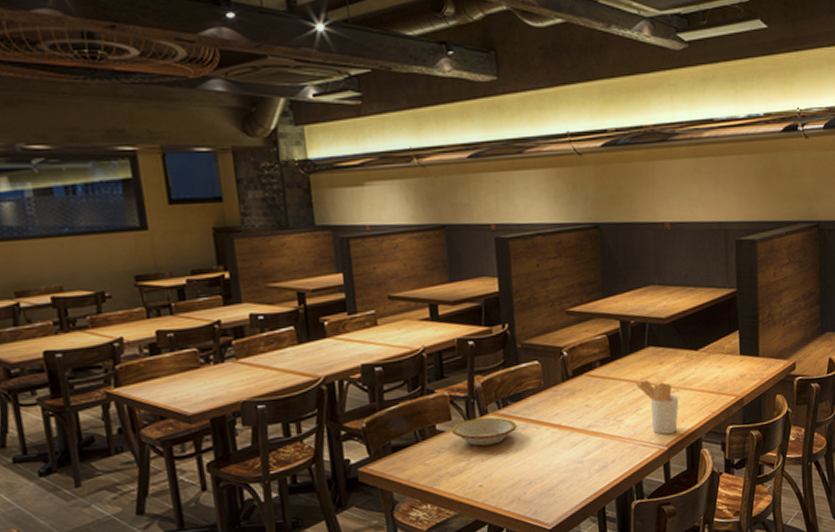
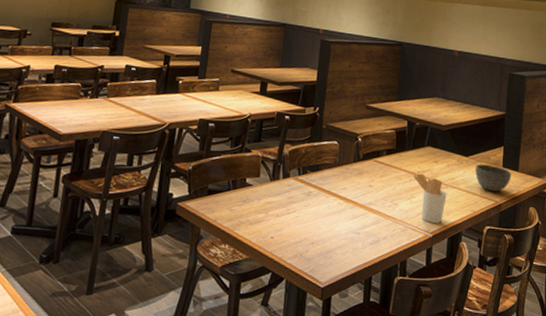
bowl: present [451,417,517,447] -> none [257,179,311,204]
bowl: none [708,354,752,386] -> present [475,164,512,192]

